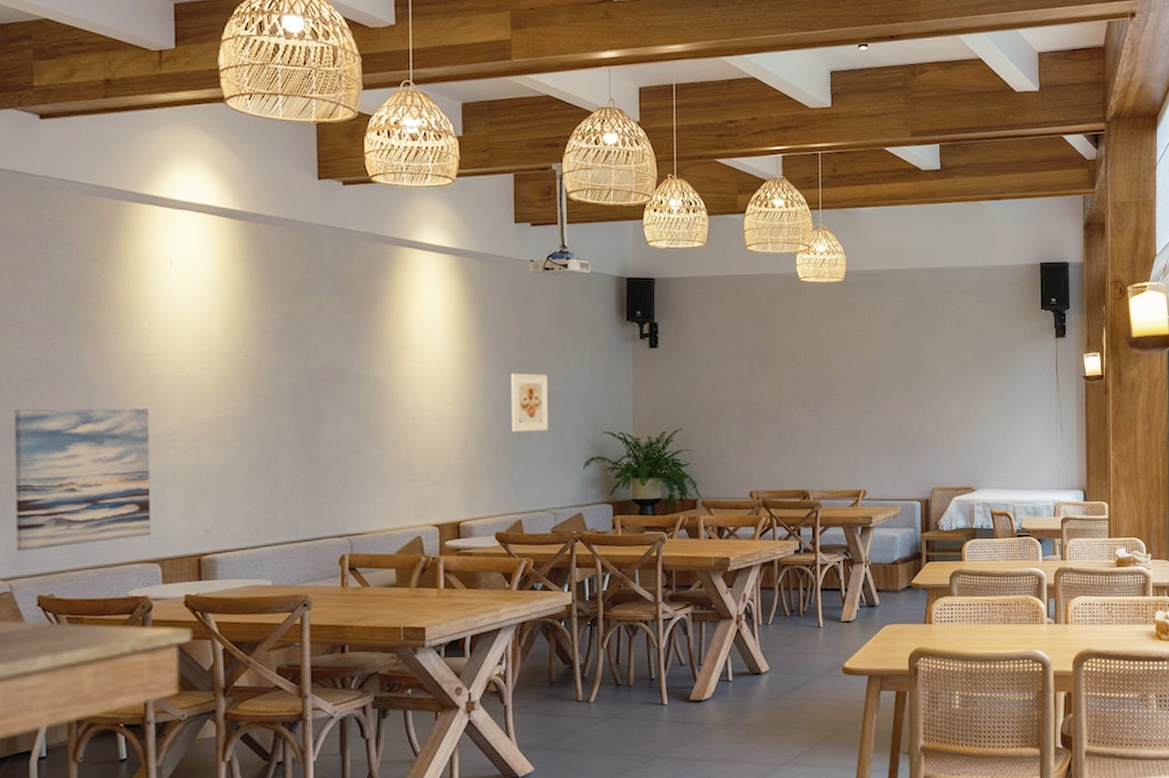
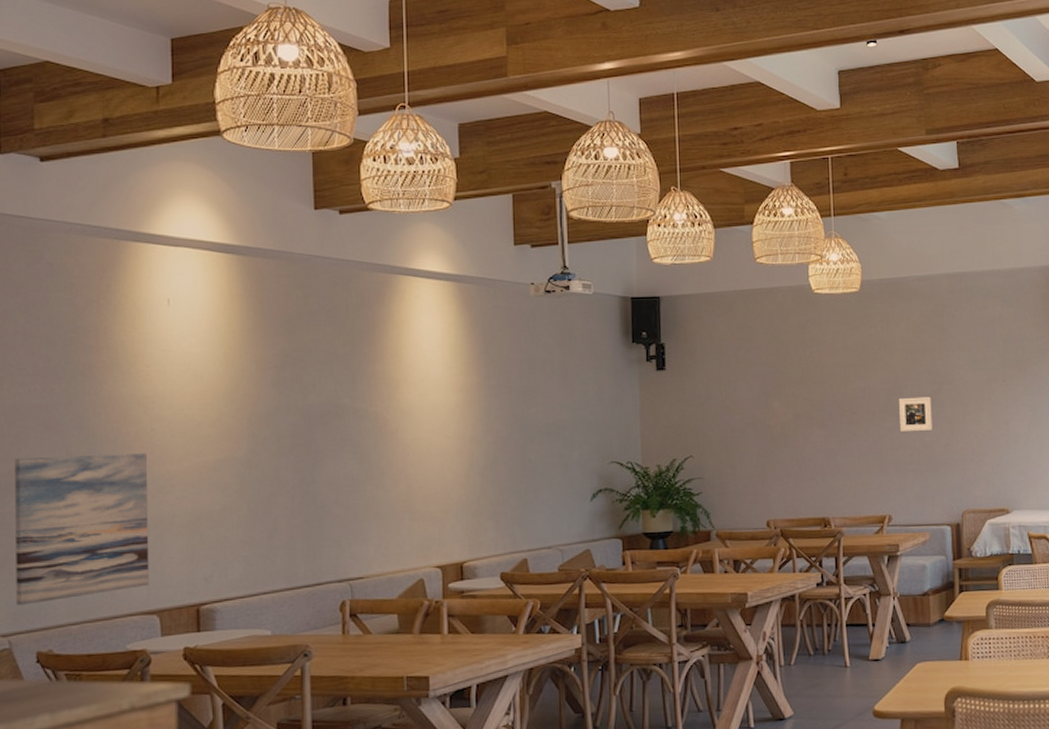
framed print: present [511,373,549,432] -> none [513,402,554,465]
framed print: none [876,382,907,413] -> present [898,396,933,431]

